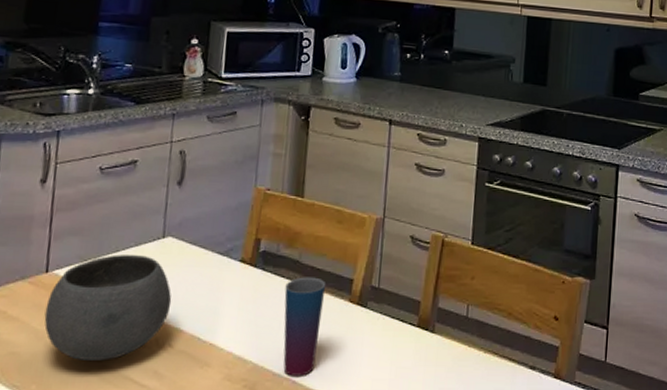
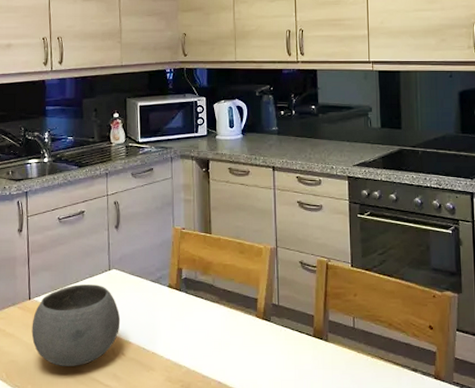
cup: present [283,277,326,376] -> none [205,298,236,378]

